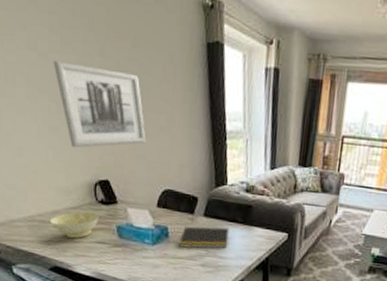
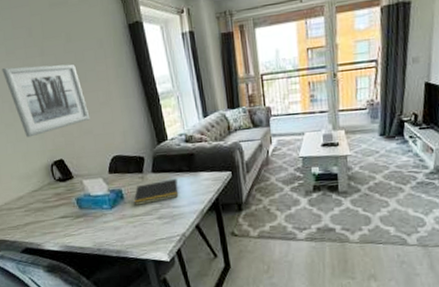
bowl: present [49,211,100,239] -> none [16,191,60,219]

